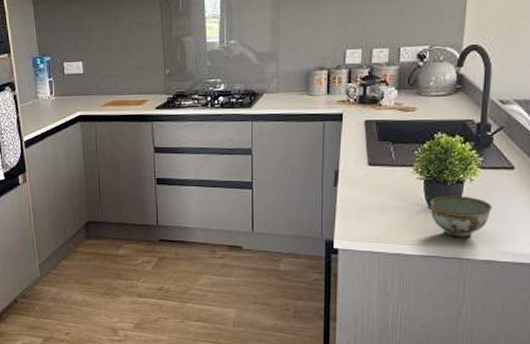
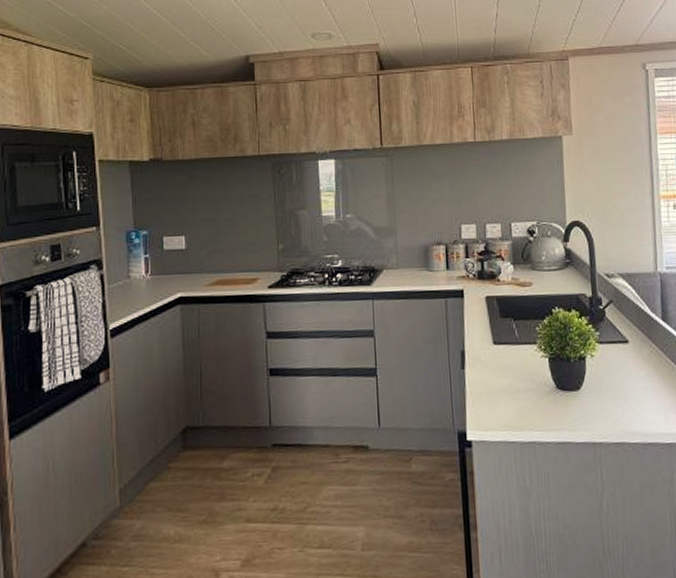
bowl: present [429,196,493,237] -> none [556,373,616,419]

